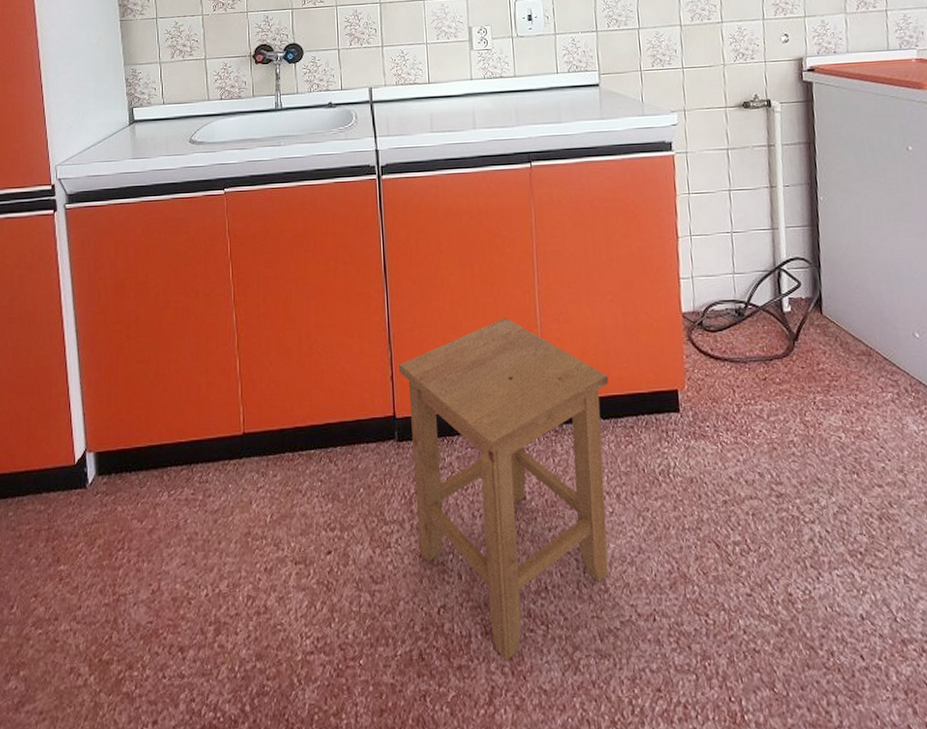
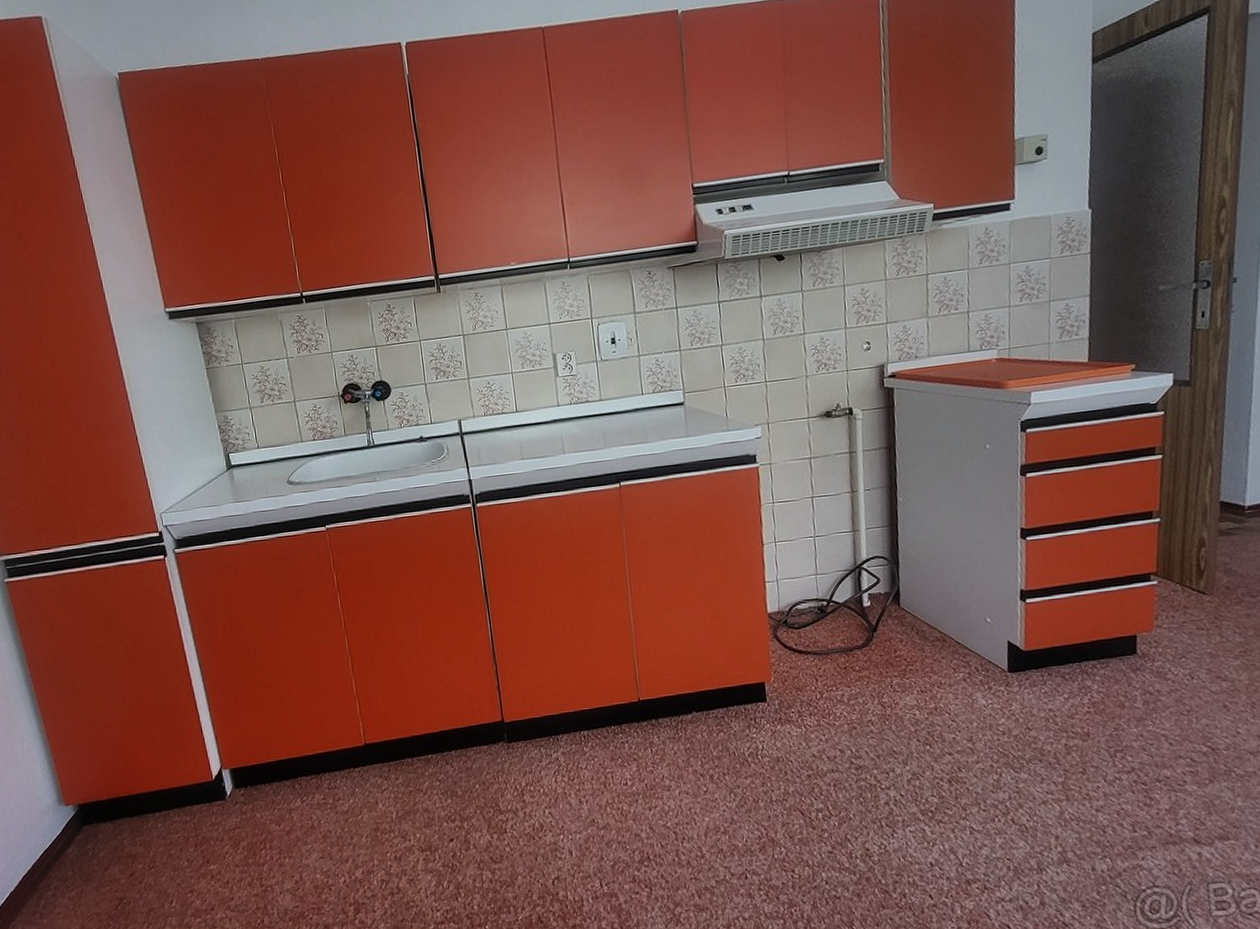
stool: present [398,317,610,661] -> none [503,627,705,919]

